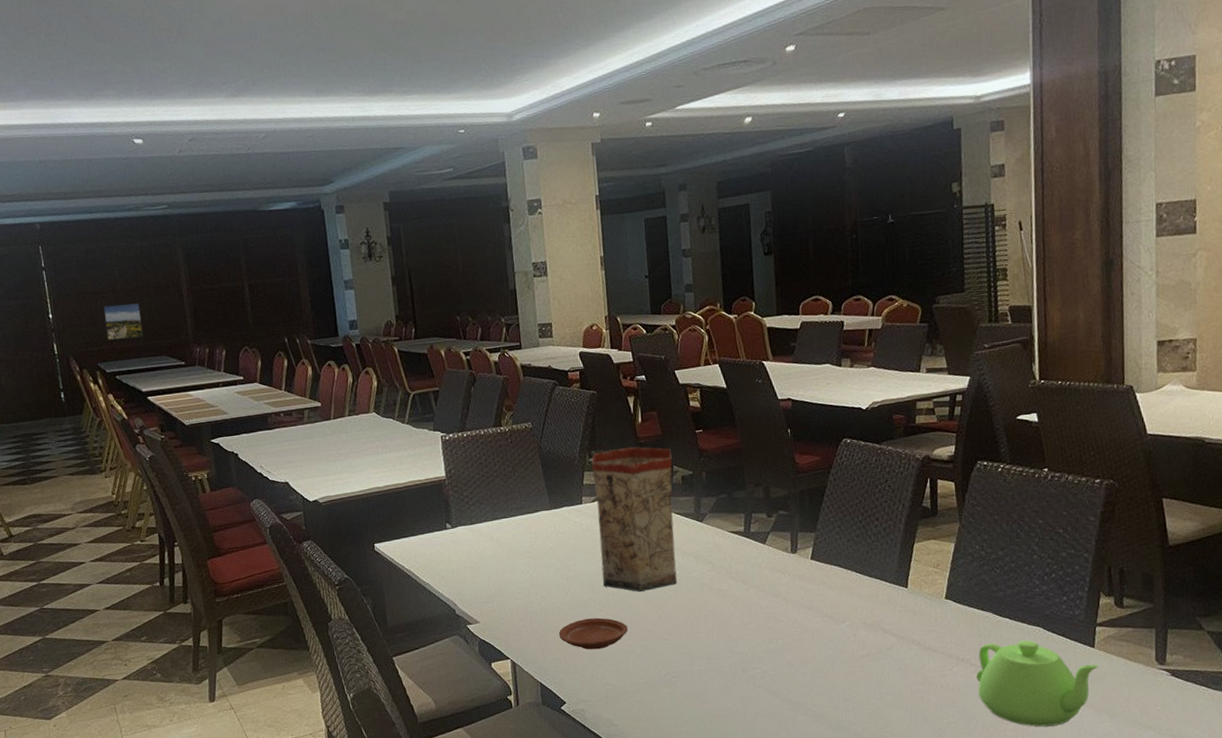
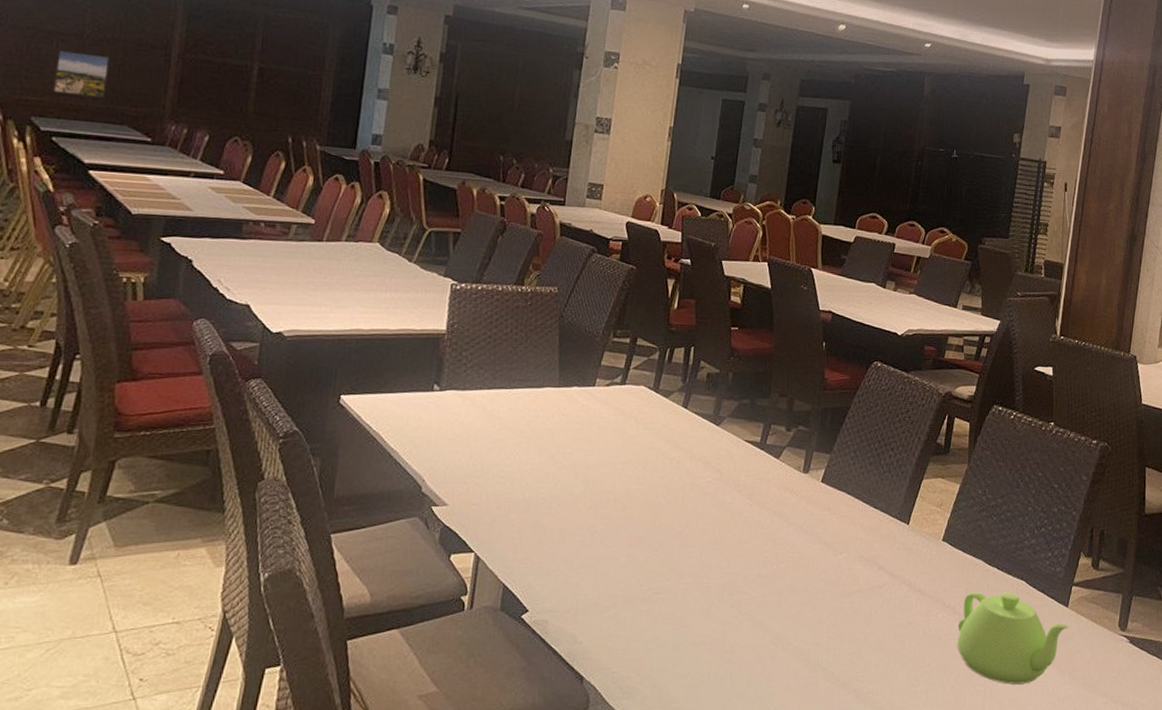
plate: present [558,617,628,650] -> none [537,516,616,553]
vase: present [591,446,677,592] -> none [600,332,702,493]

